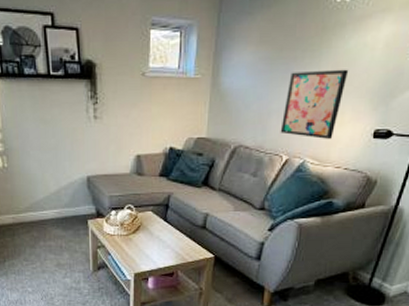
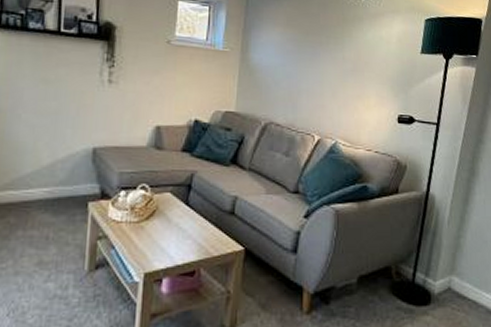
wall art: present [280,69,349,139] -> none [310,55,370,121]

